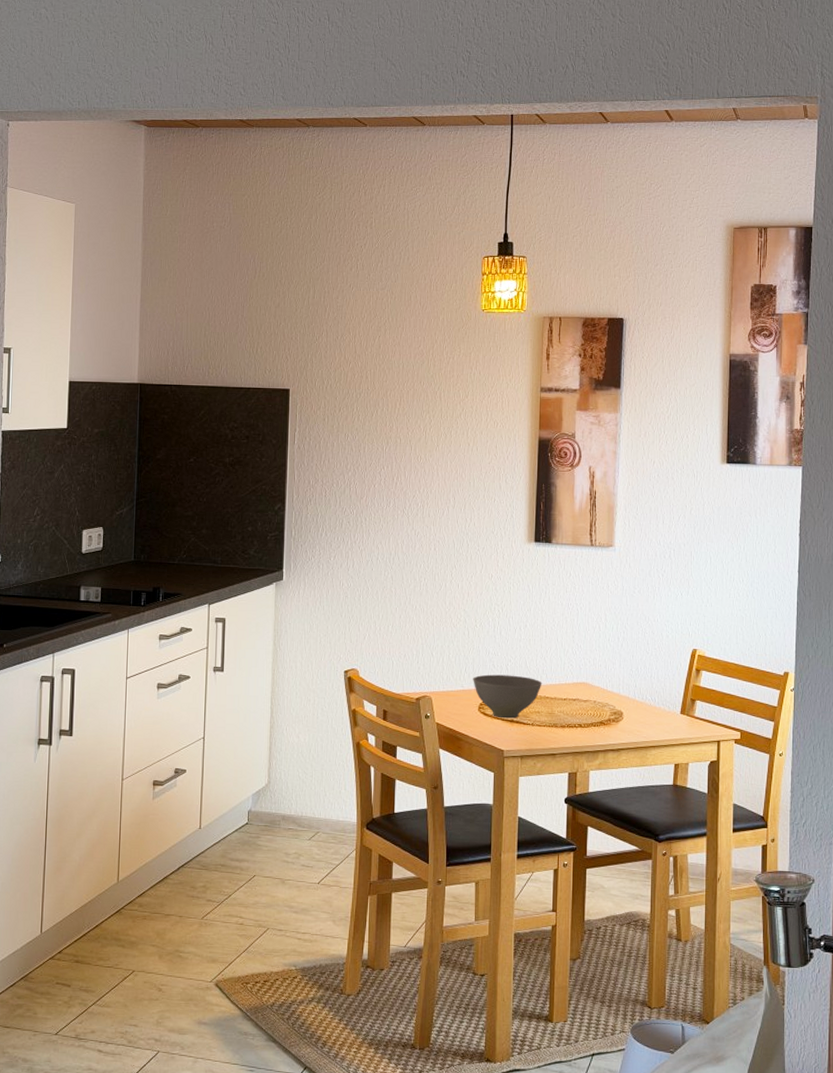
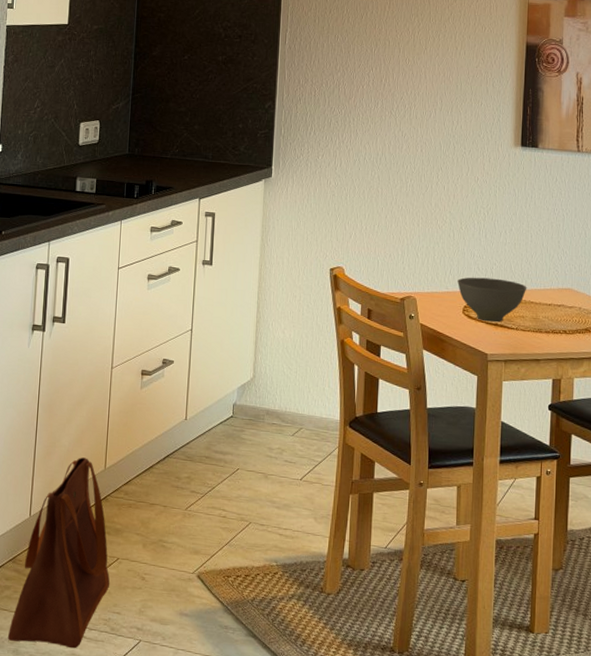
shopping bag: none [21,871,126,1064] -> present [7,457,110,649]

